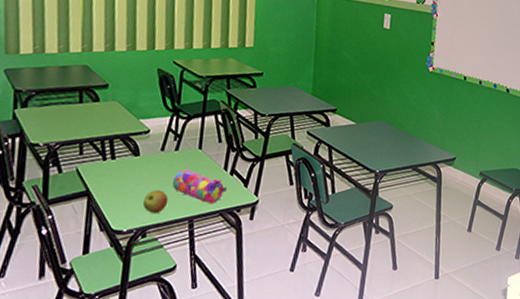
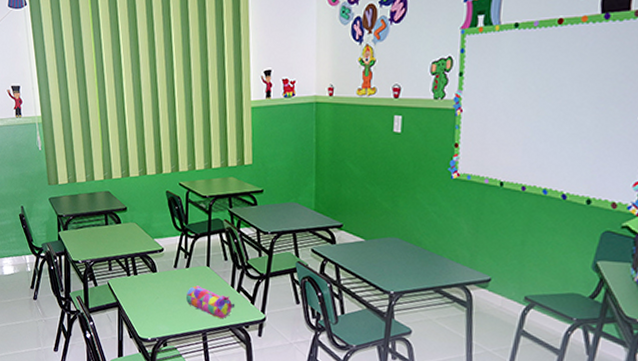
apple: present [142,190,169,213] -> none [162,304,184,325]

